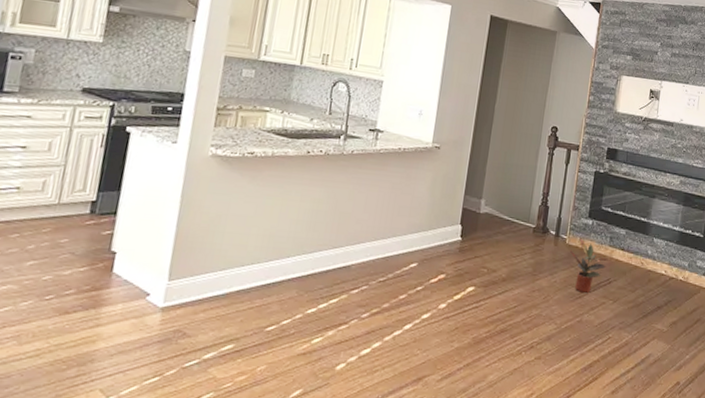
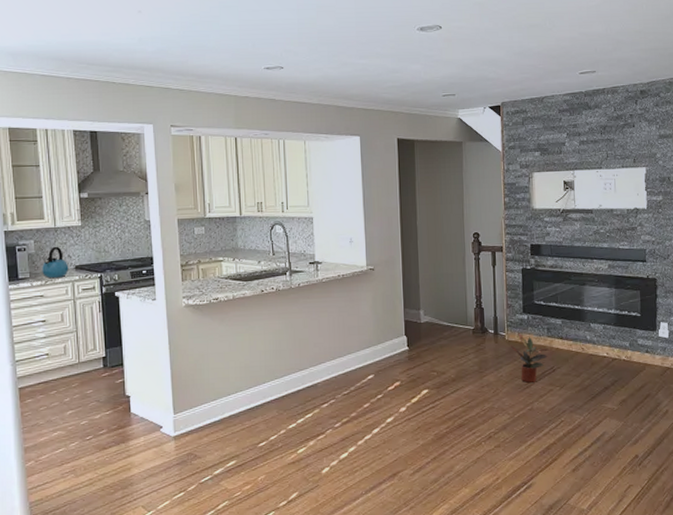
kettle: none [36,60,75,99] -> present [41,246,69,279]

